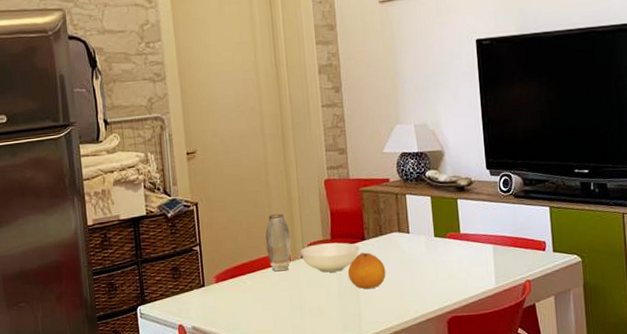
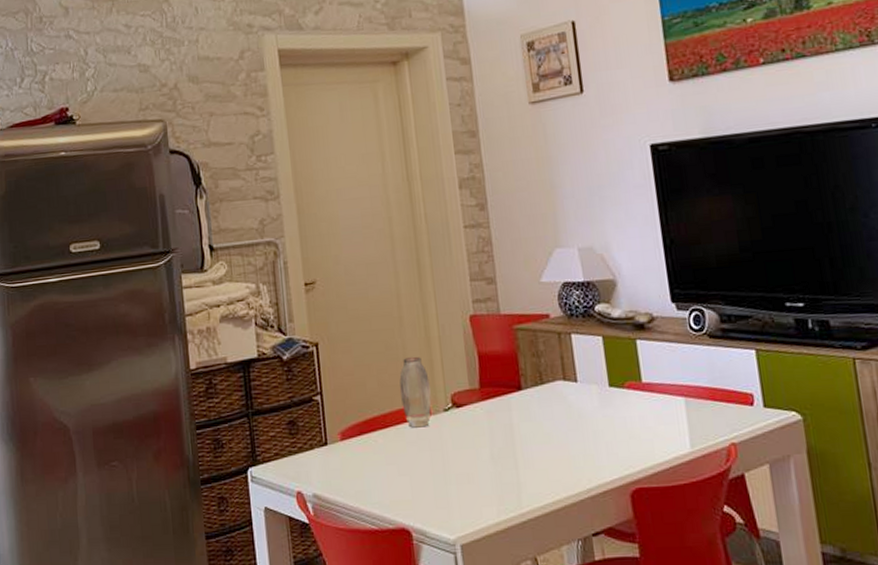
bowl: present [300,242,360,273] -> none [442,392,516,430]
fruit: present [347,252,386,289] -> none [501,405,550,452]

